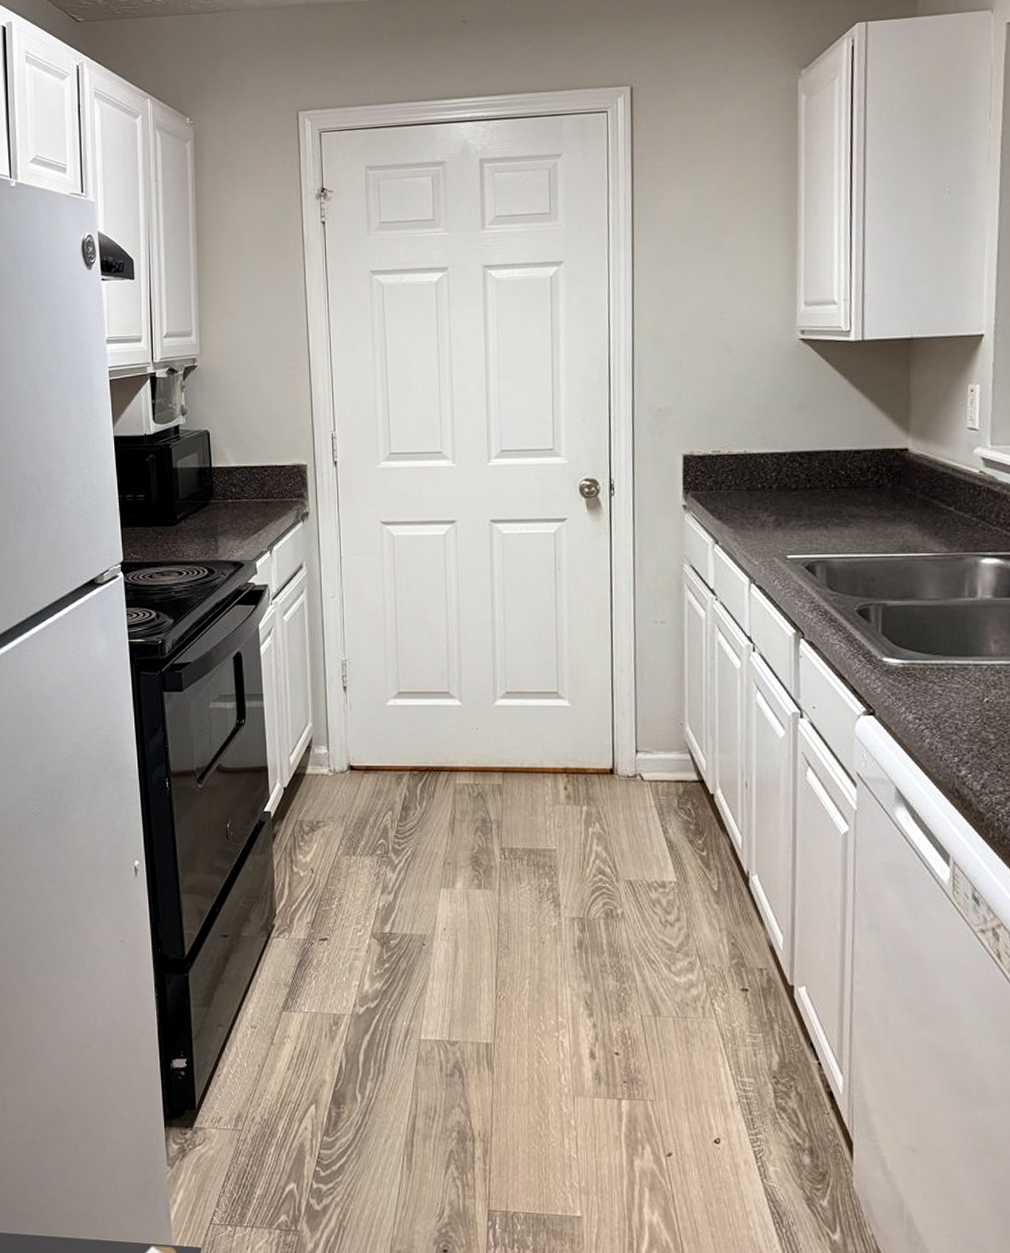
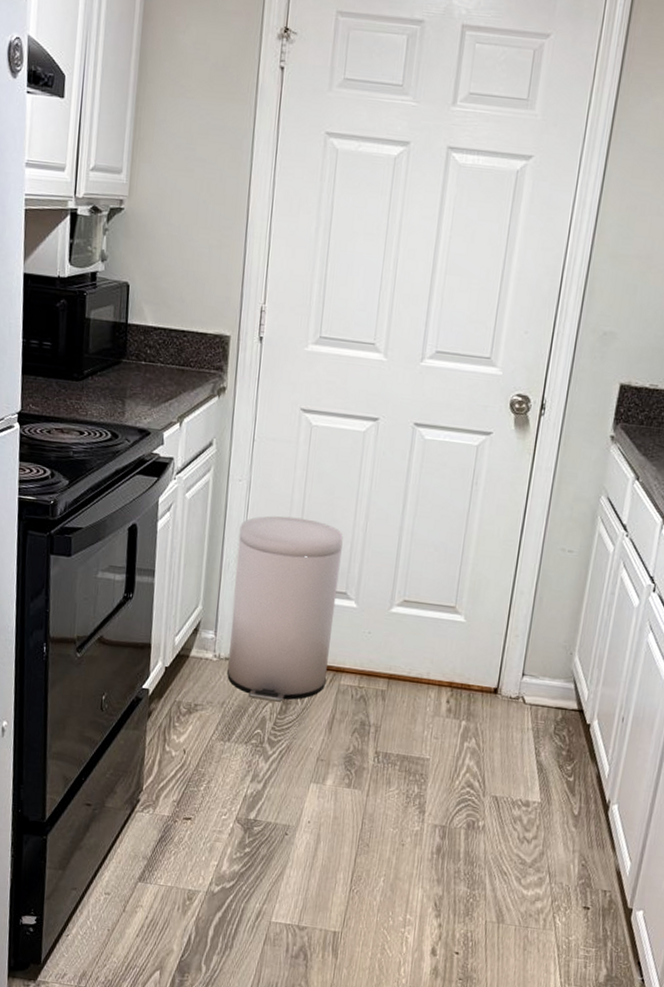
pedal bin: none [338,625,442,809] -> present [226,516,343,702]

